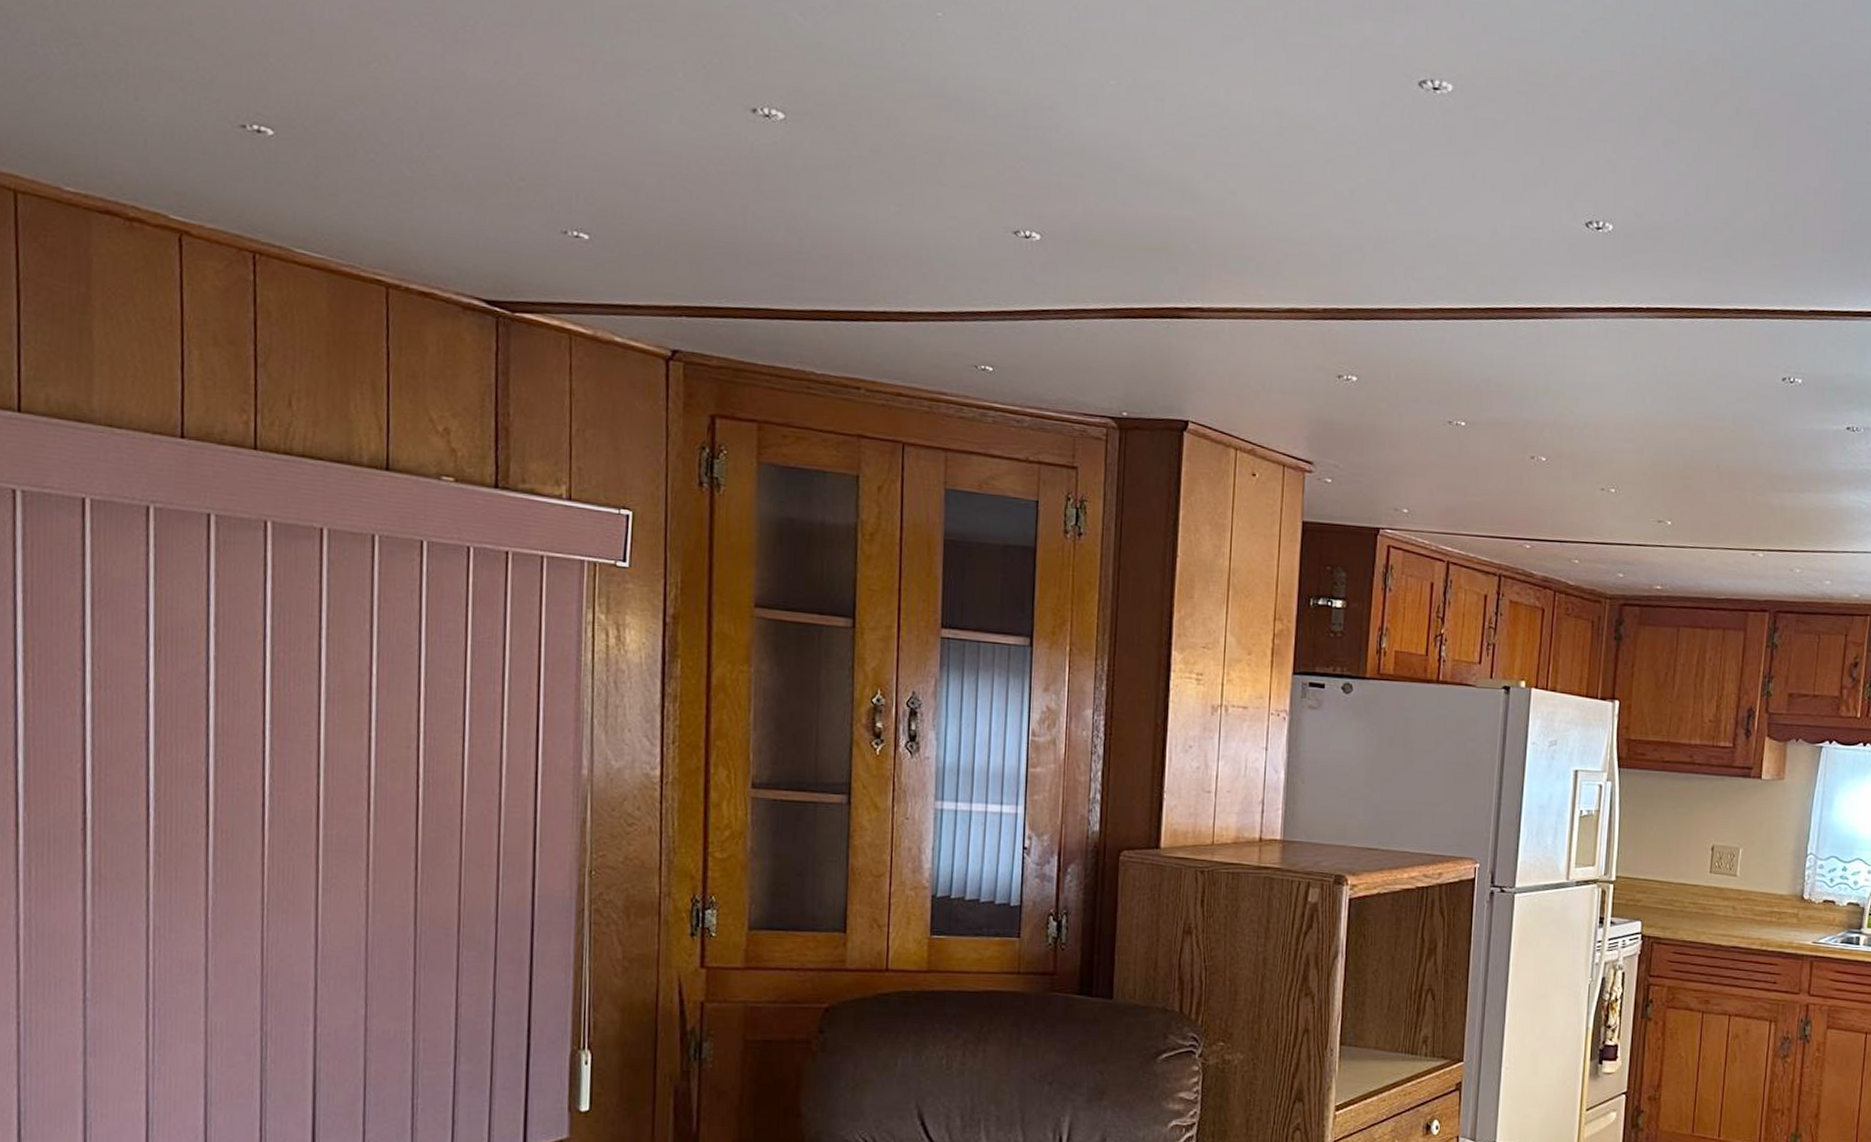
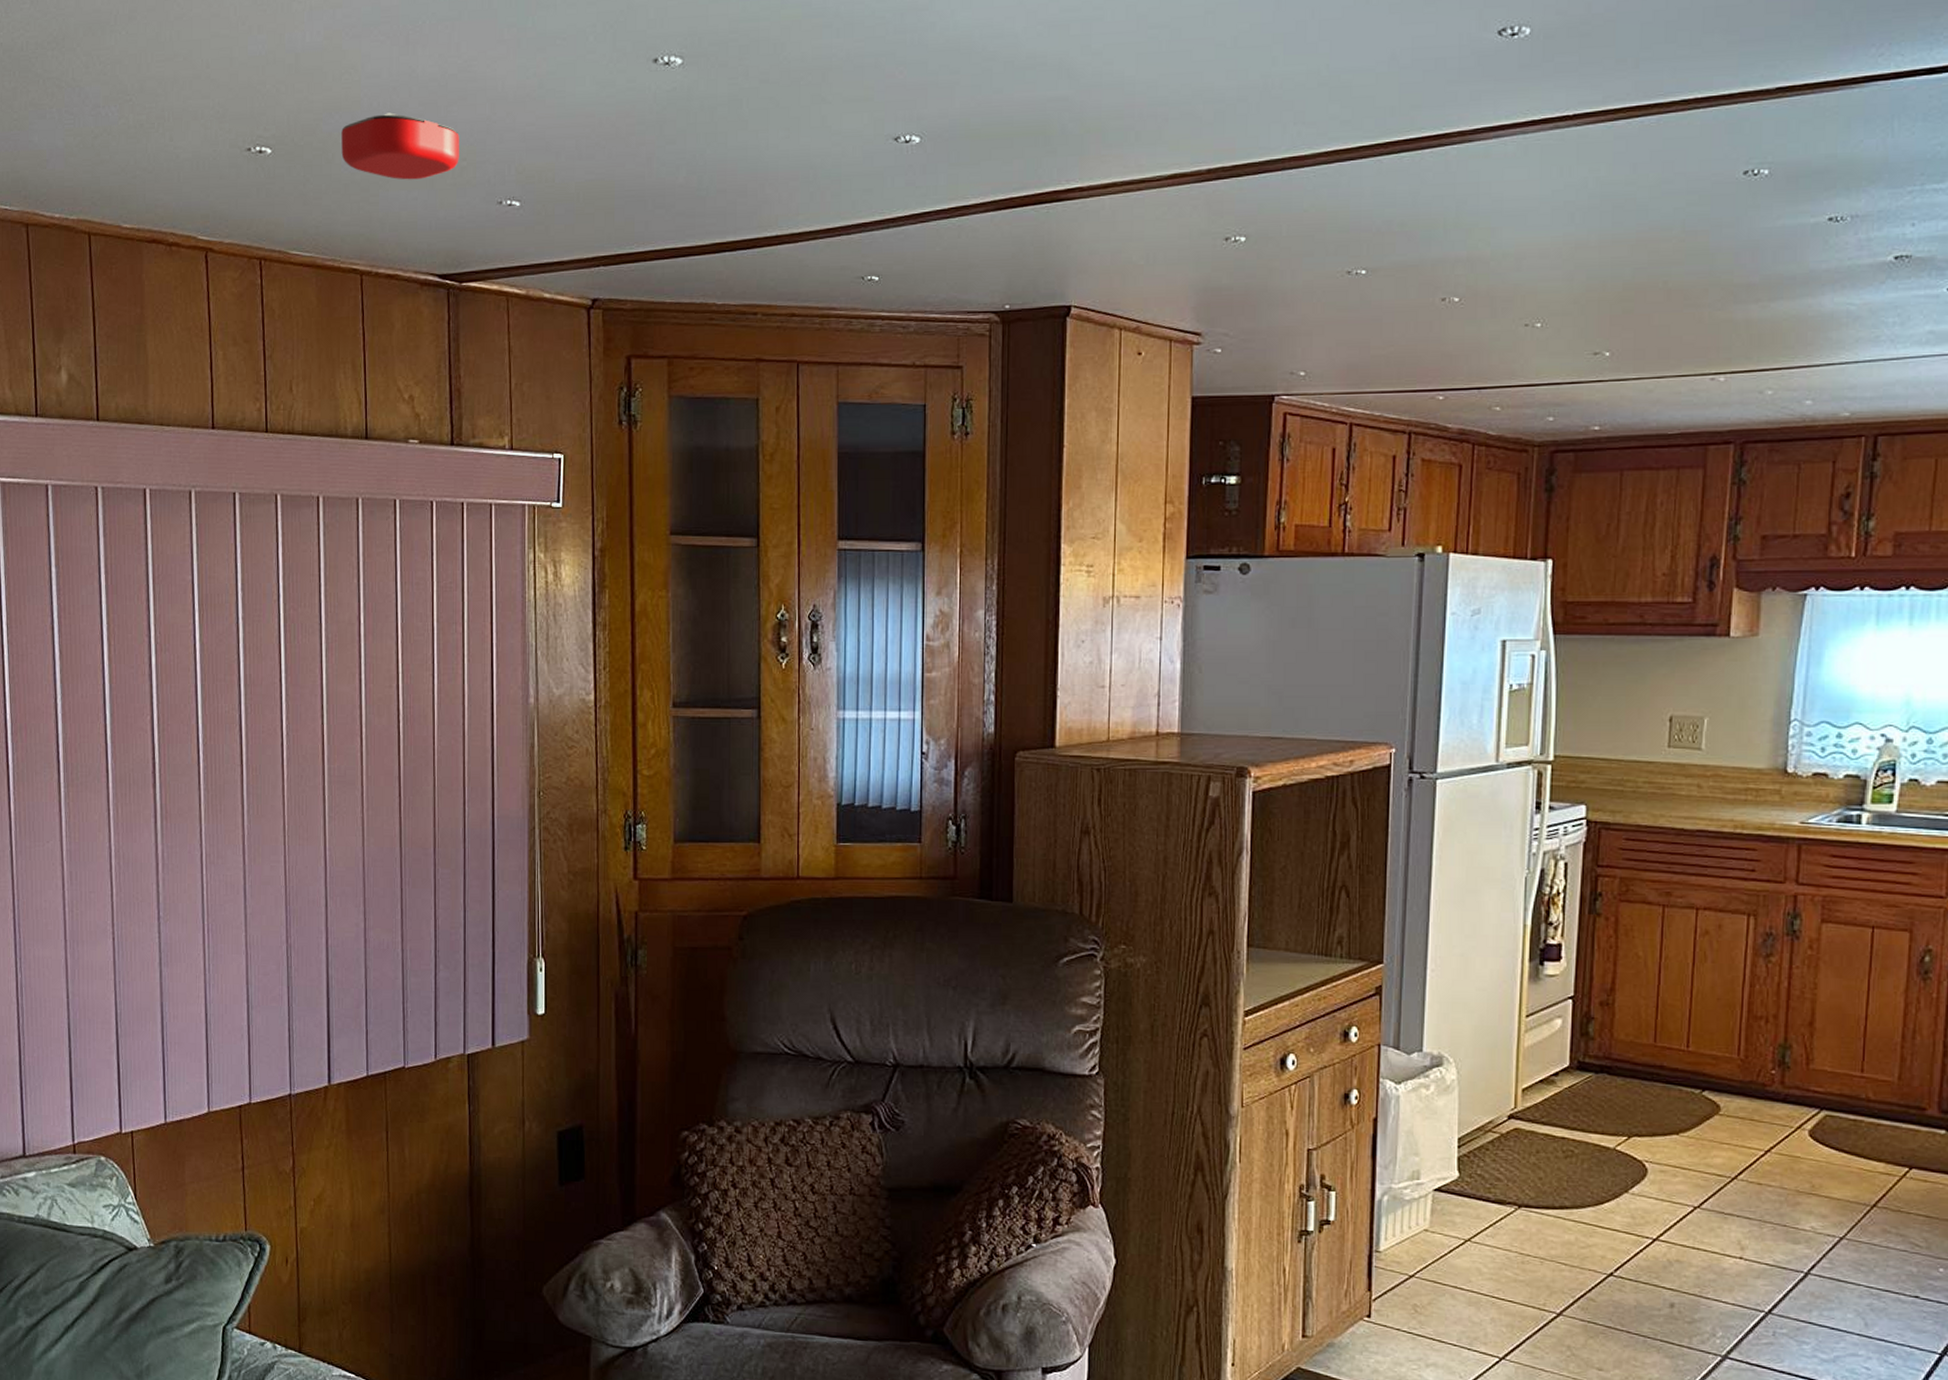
smoke detector: none [366,113,517,193] -> present [341,112,459,180]

